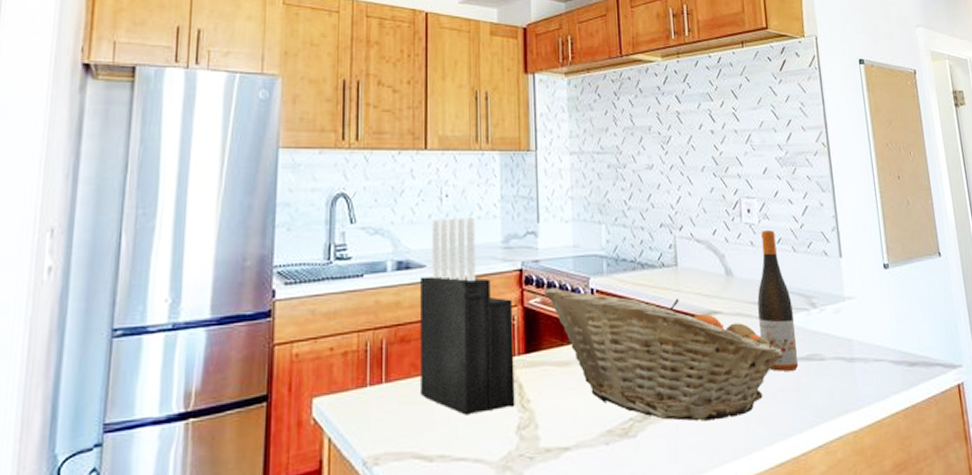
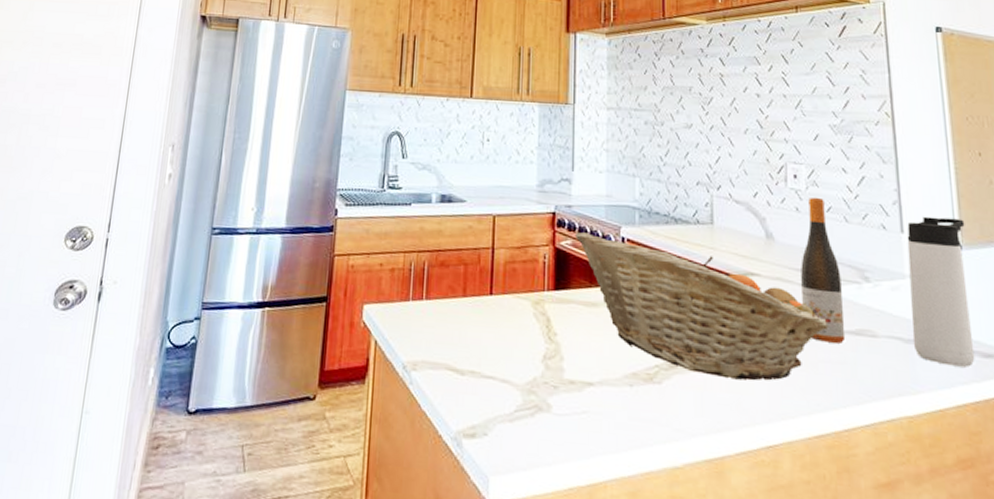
knife block: present [420,218,515,415] -> none [456,160,545,339]
thermos bottle: none [844,239,903,378] -> present [907,216,975,368]

